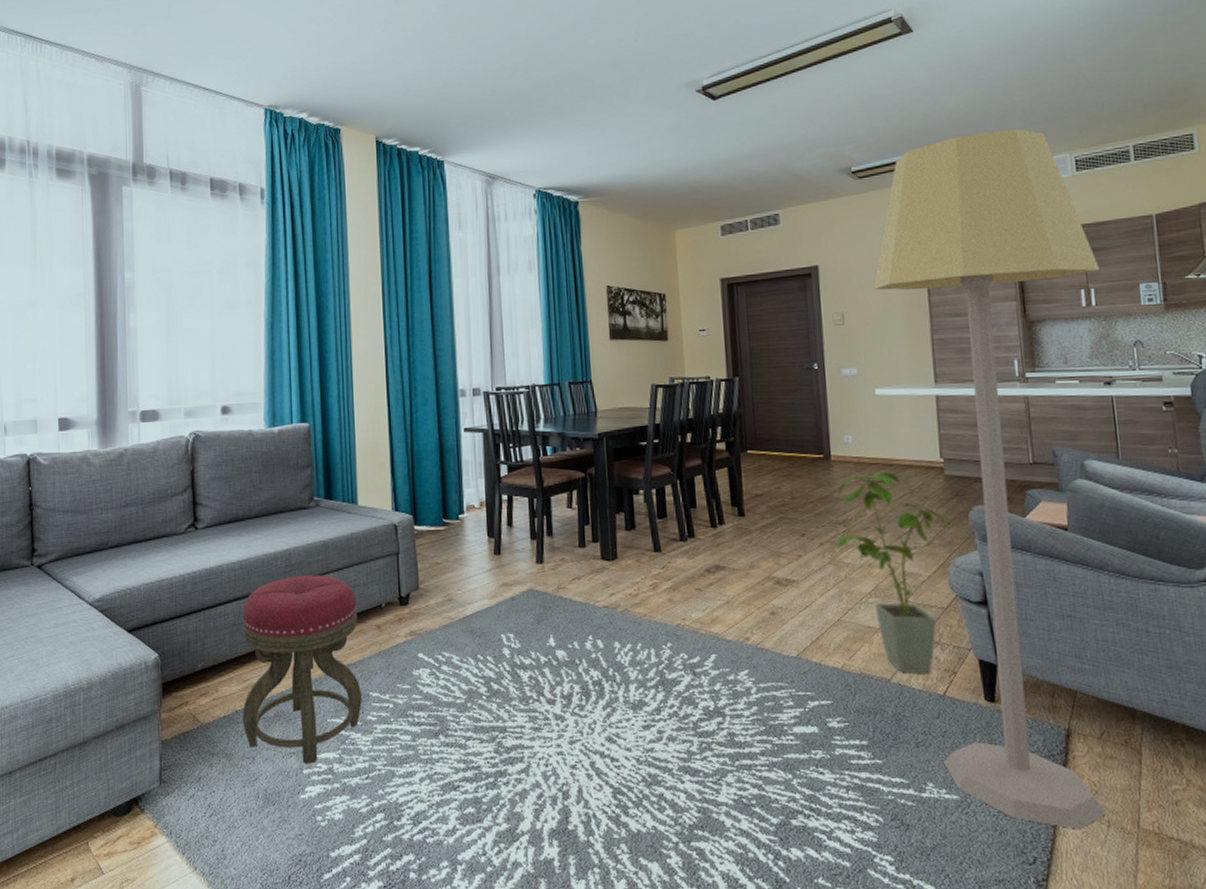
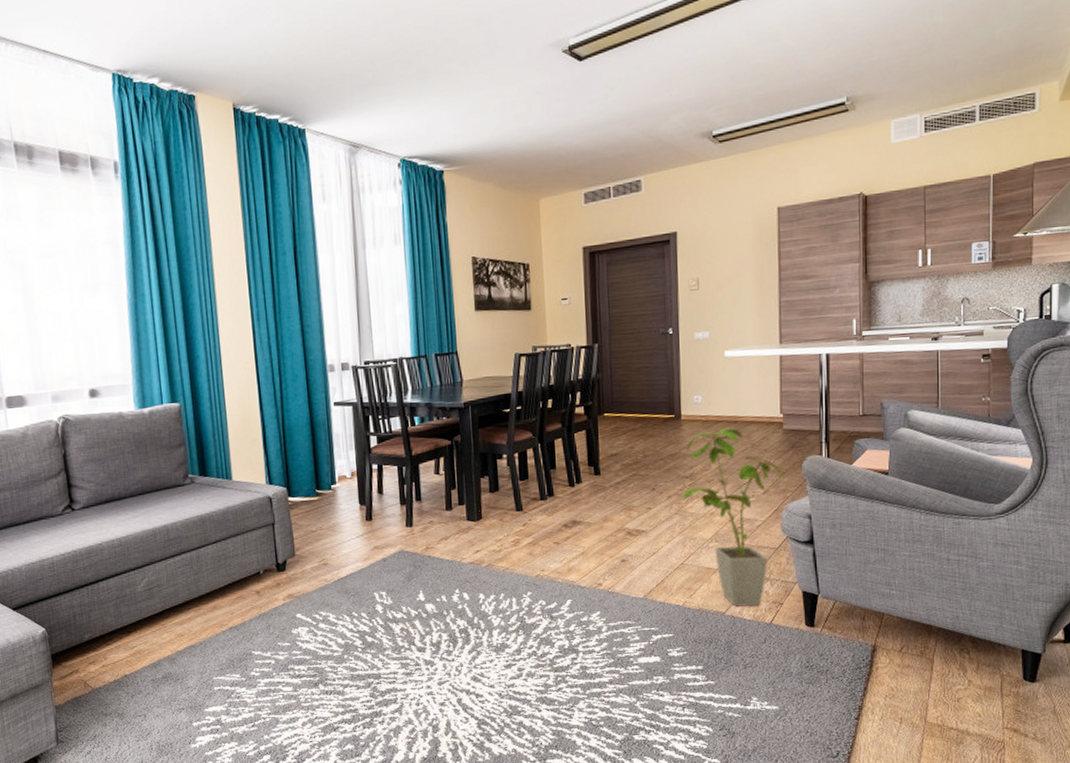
stool: present [242,575,362,764] -> none [124,547,245,718]
lamp: present [873,128,1107,830] -> none [728,89,938,727]

